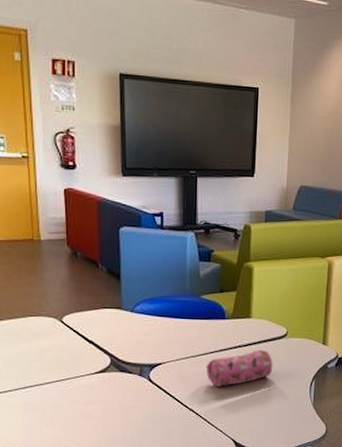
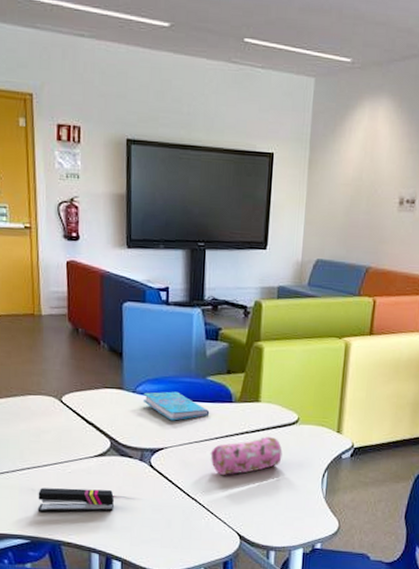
stapler: none [41,404,115,428] -> present [37,488,114,513]
cover: none [140,310,205,338] -> present [142,391,210,421]

